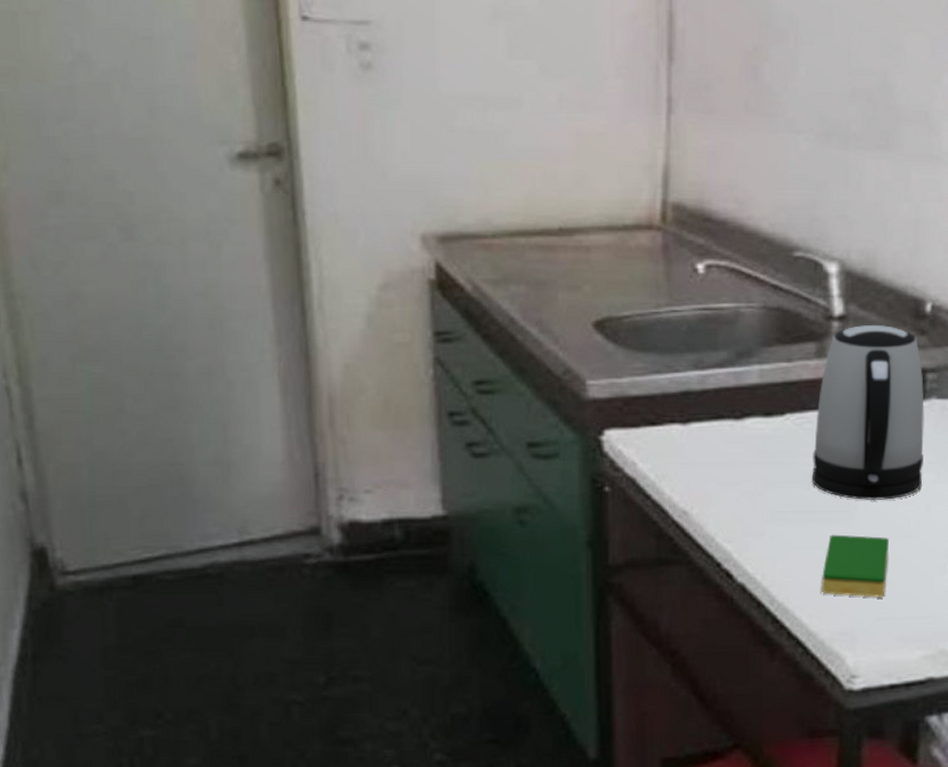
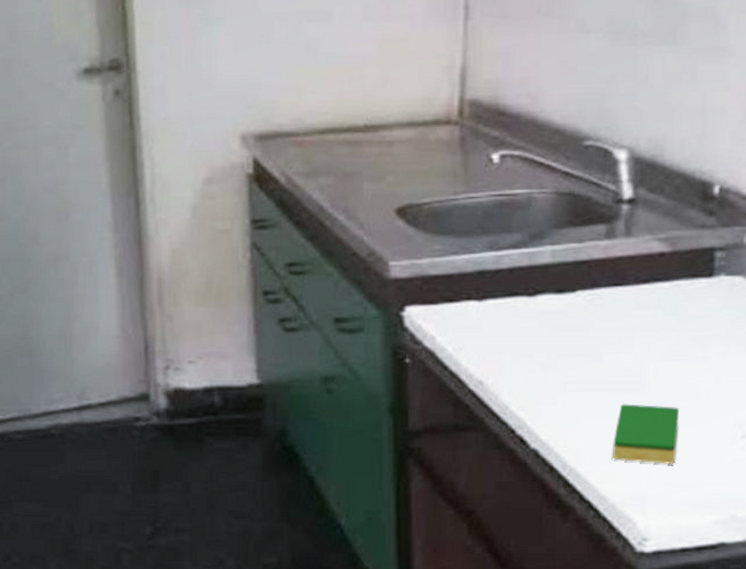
kettle: present [811,325,925,501] -> none [602,207,713,373]

